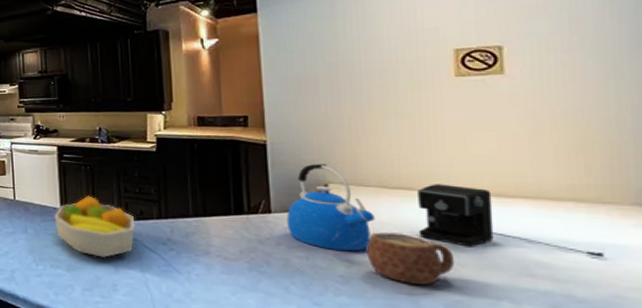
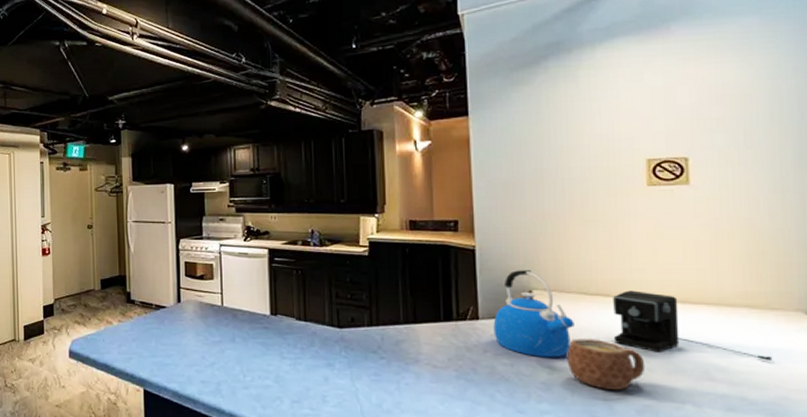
fruit bowl: present [54,195,135,259] -> none [263,301,345,369]

